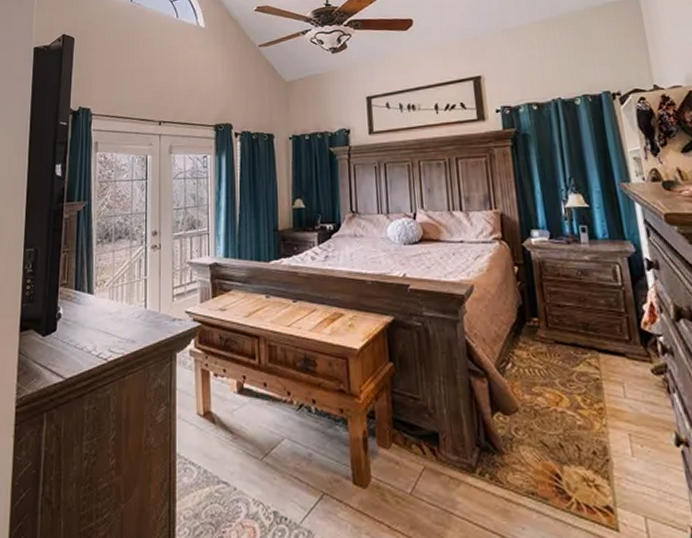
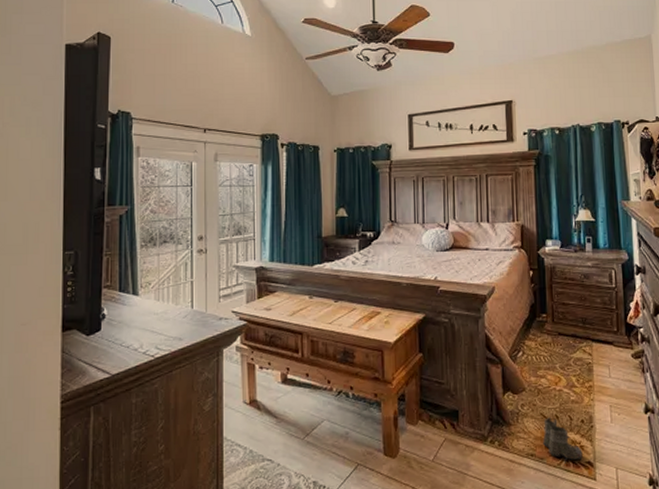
boots: none [544,446,599,508] -> present [543,417,583,464]

